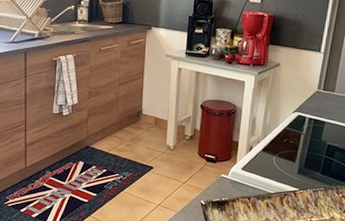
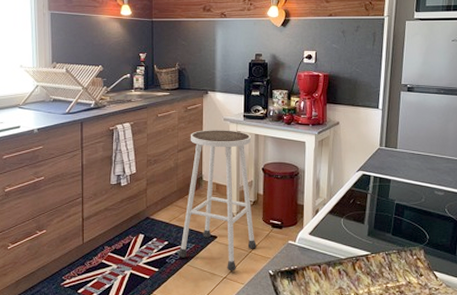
stool: none [115,65,191,200] -> present [178,130,257,271]

